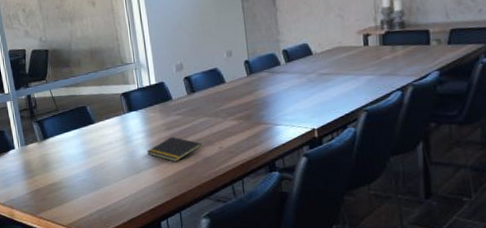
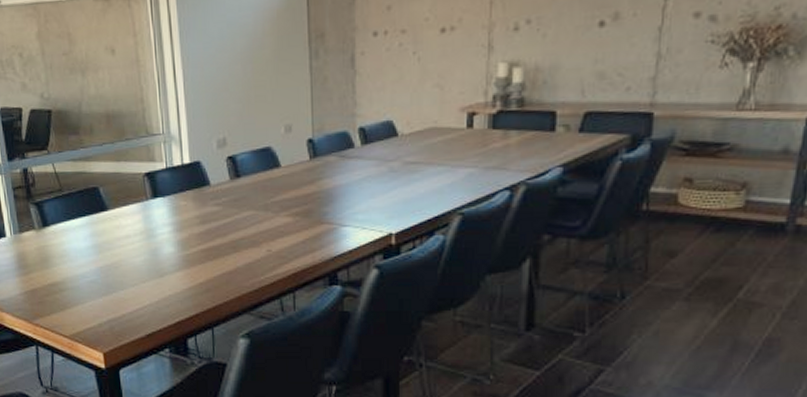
notepad: present [146,136,202,162] -> none [173,232,245,265]

